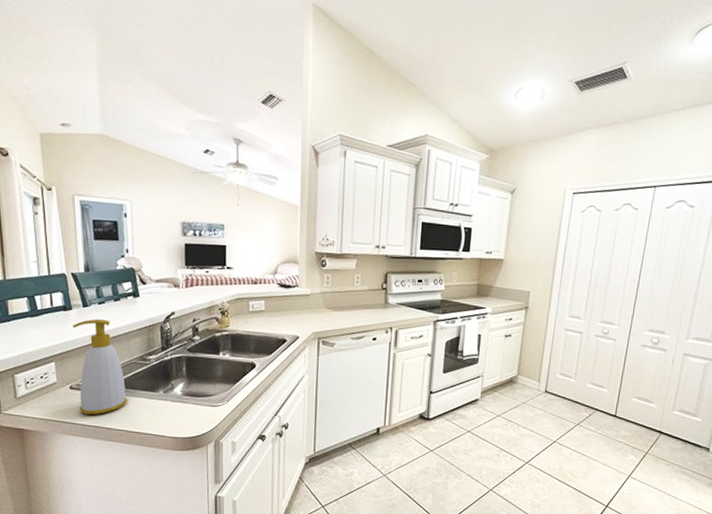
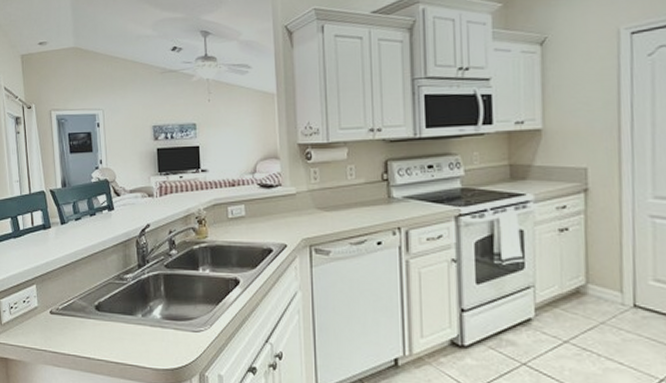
soap bottle: present [73,318,127,415] -> none [52,236,106,342]

